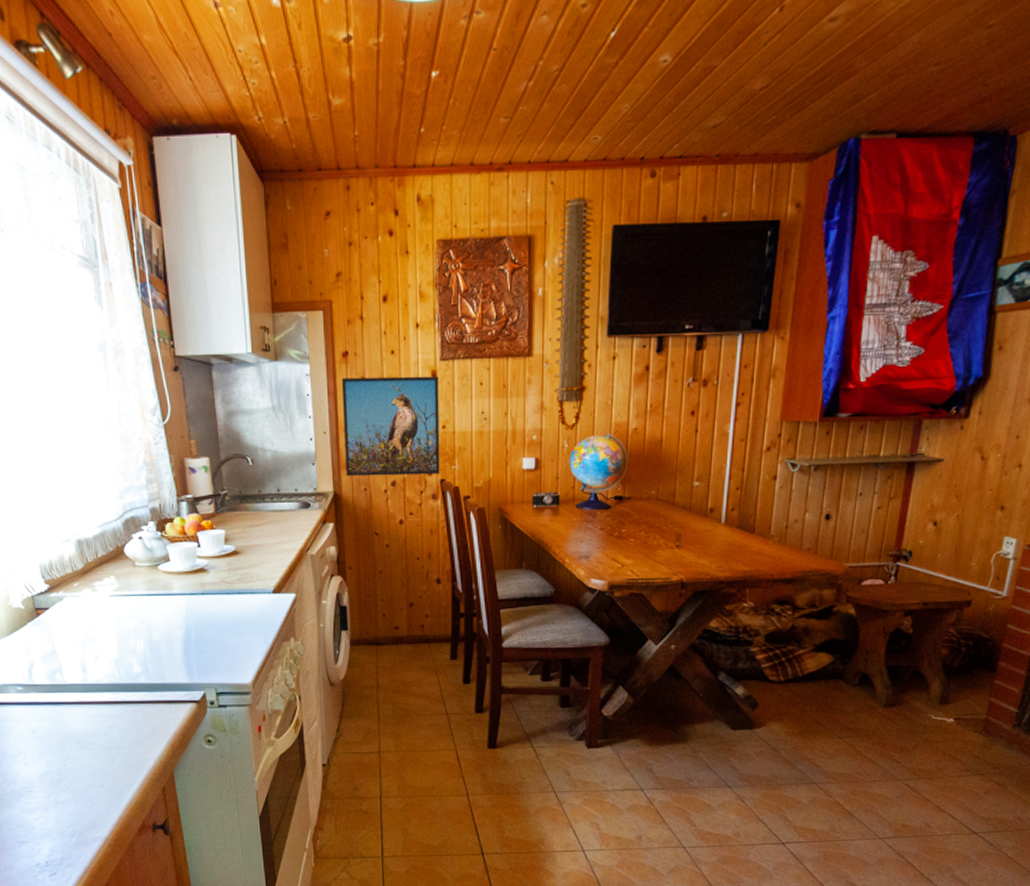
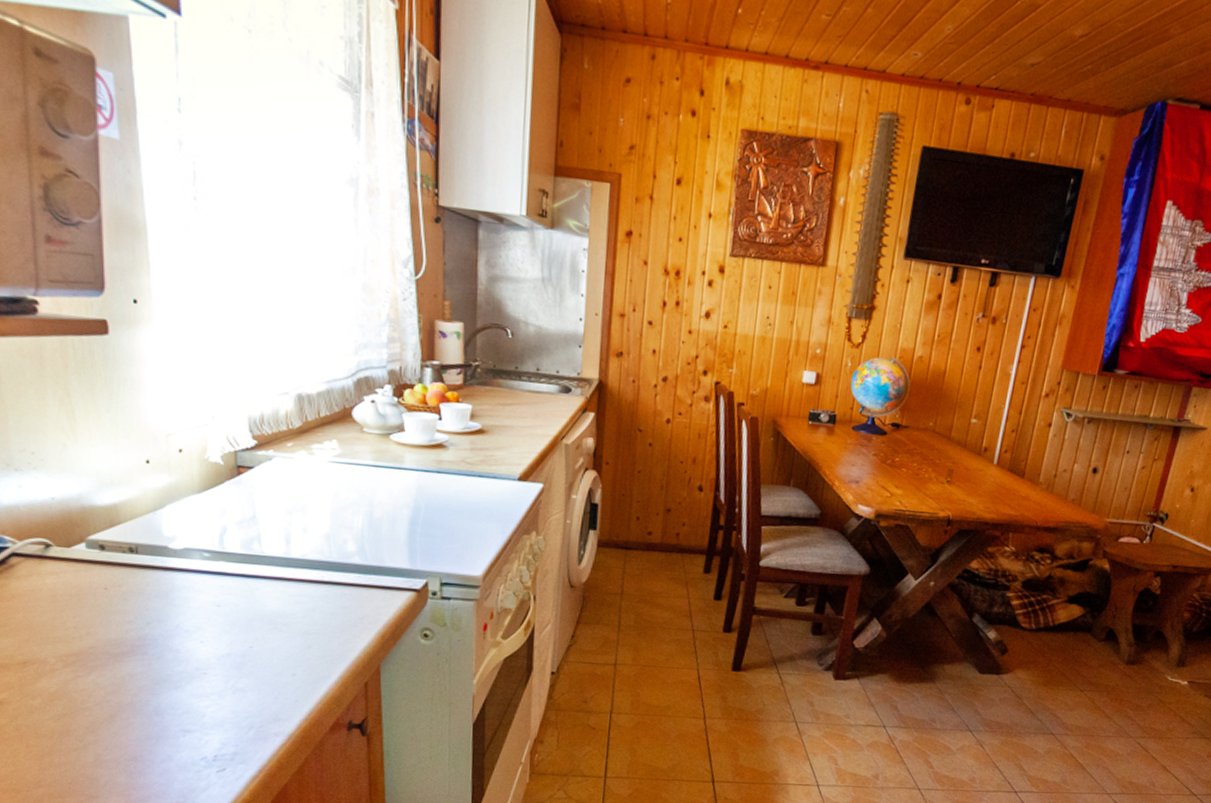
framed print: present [341,376,440,477] -> none [614,258,726,376]

